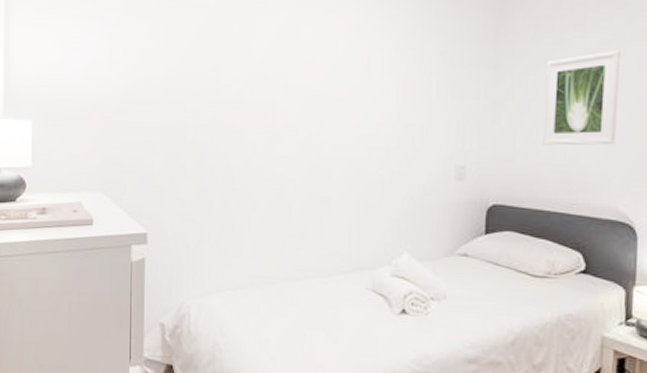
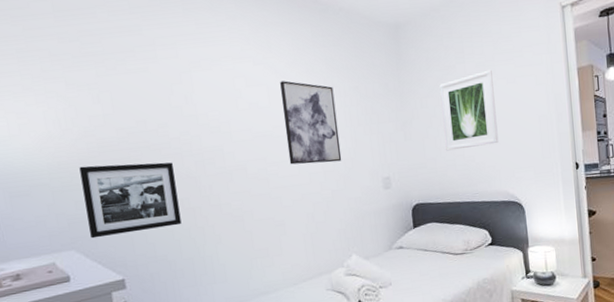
picture frame: none [121,103,218,184] -> present [79,162,182,239]
wall art: none [347,35,413,138] -> present [280,80,342,165]

